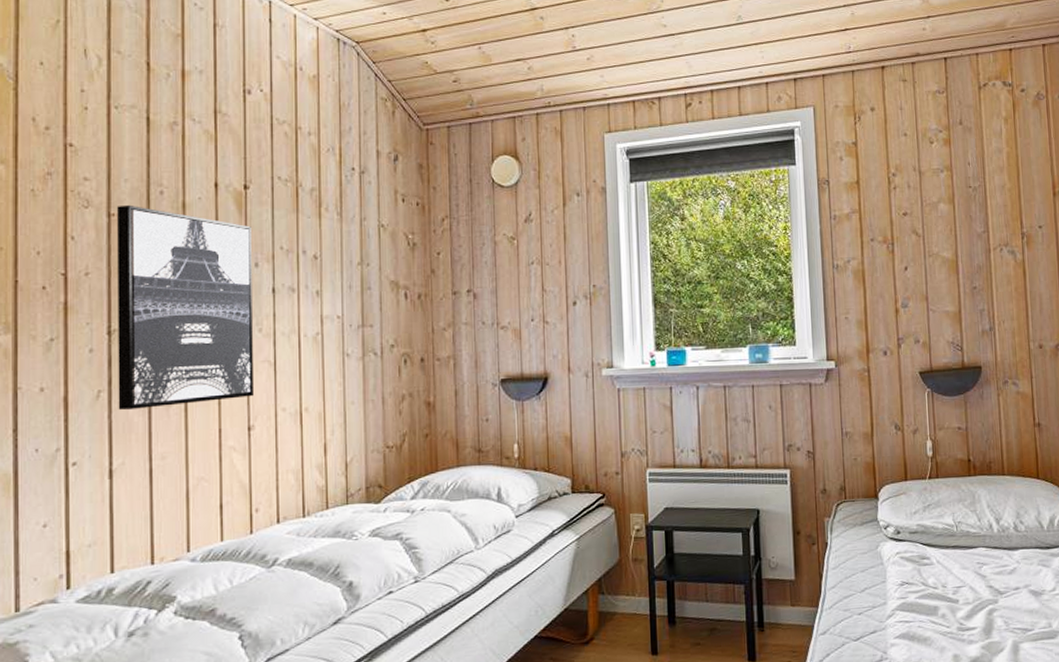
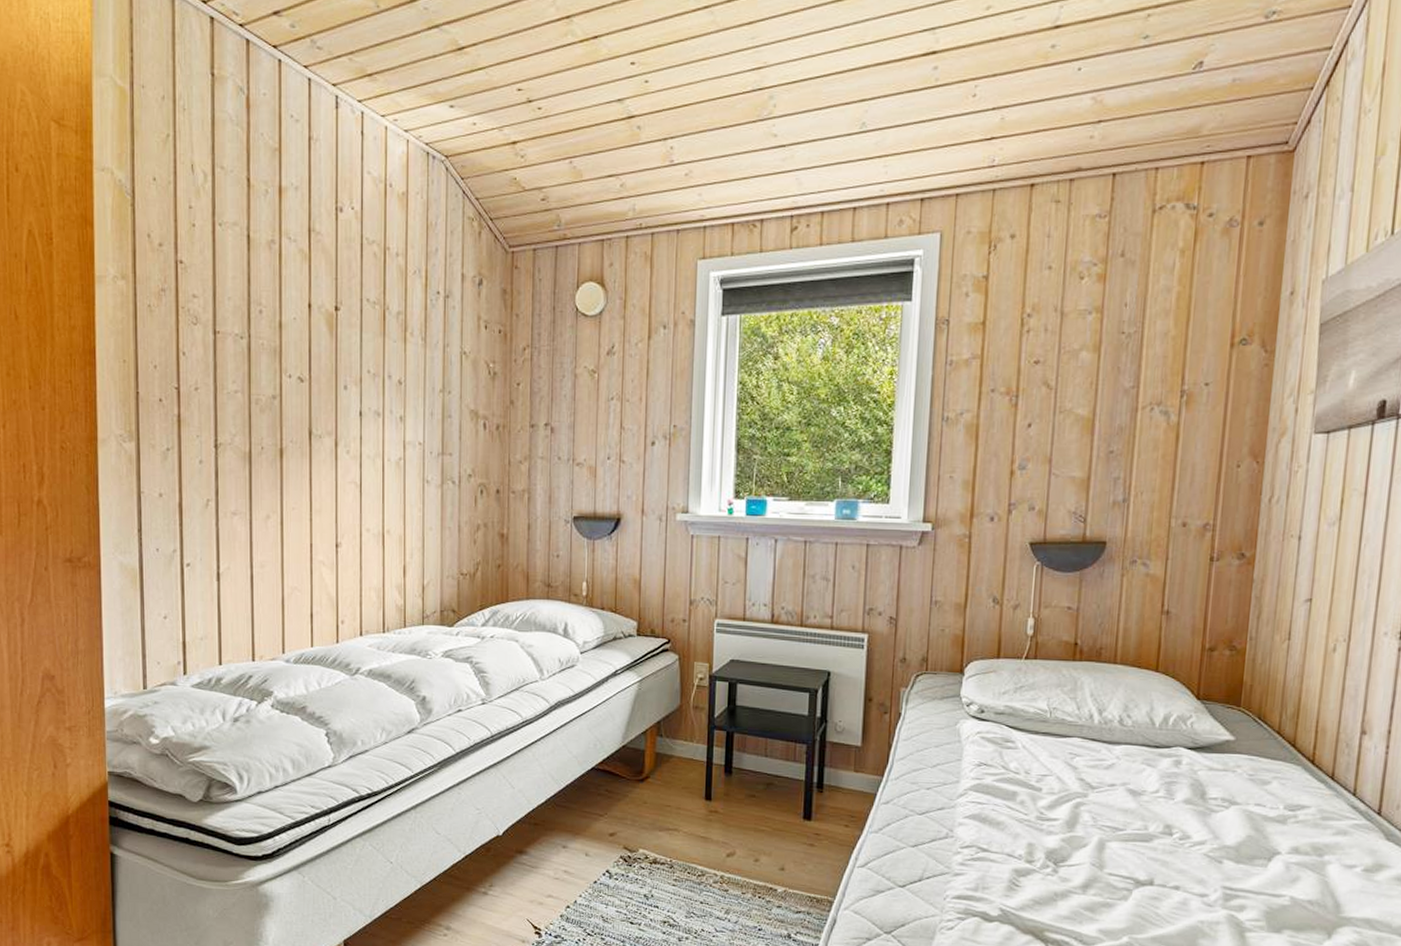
wall art: present [117,204,255,411] -> none [222,322,342,520]

